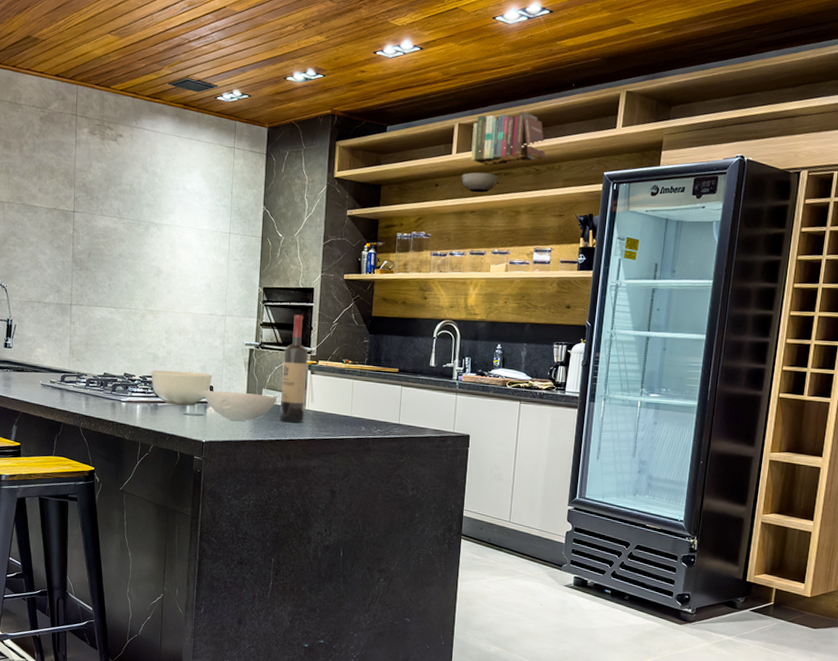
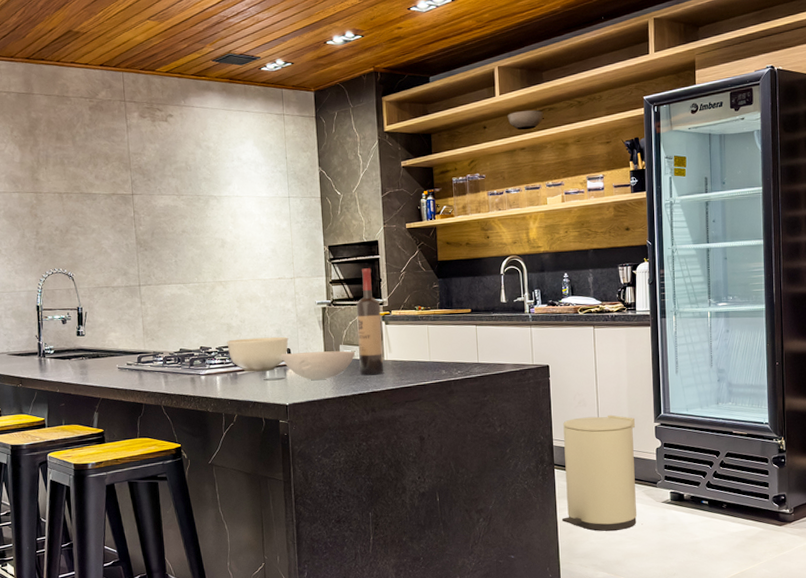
pedal bin: none [461,491,549,608] -> present [561,414,637,531]
books: present [470,111,546,166] -> none [512,48,586,103]

